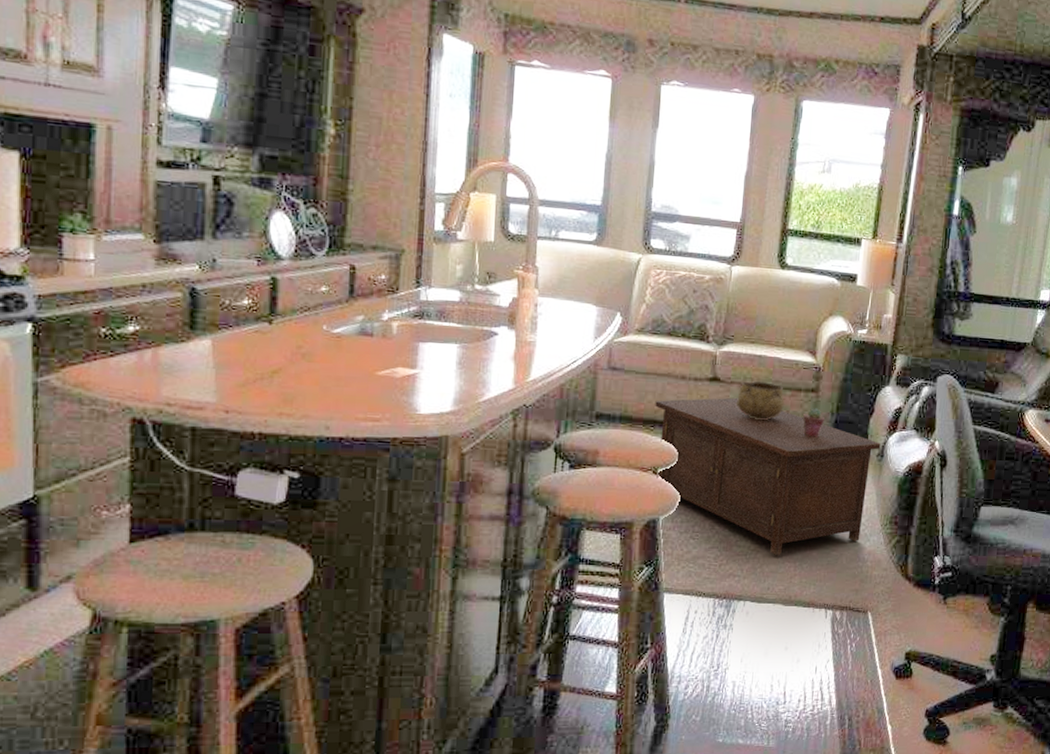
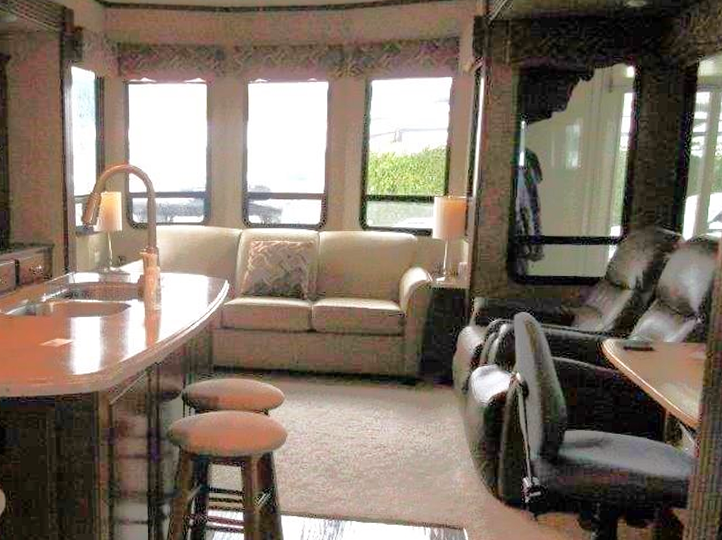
cabinet: present [655,397,881,556] -> none [262,345,465,481]
decorative bowl: present [735,381,785,420] -> none [331,330,375,363]
potted succulent: present [803,408,824,437] -> none [392,350,411,376]

